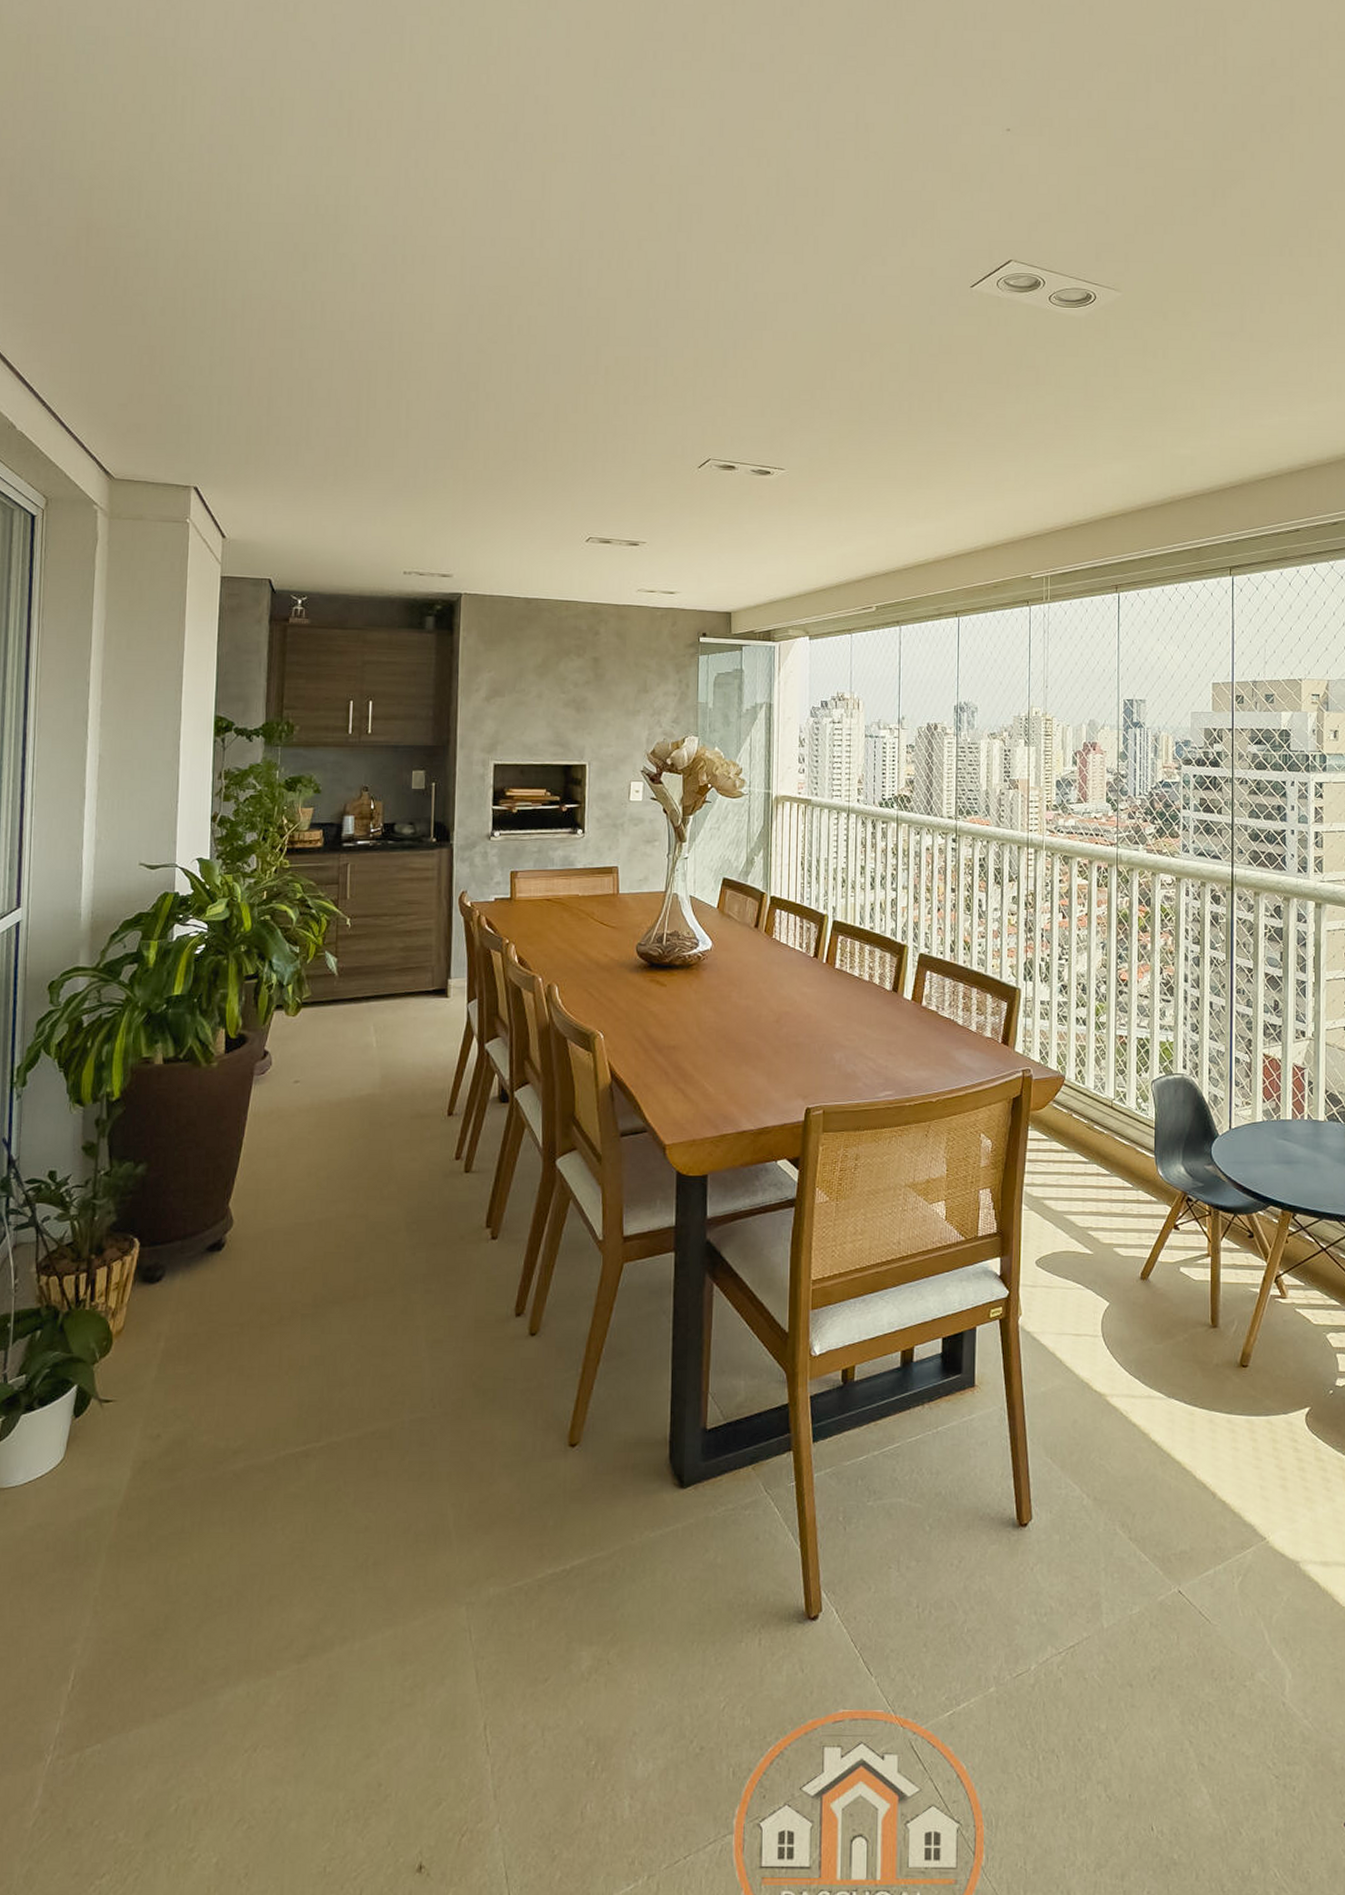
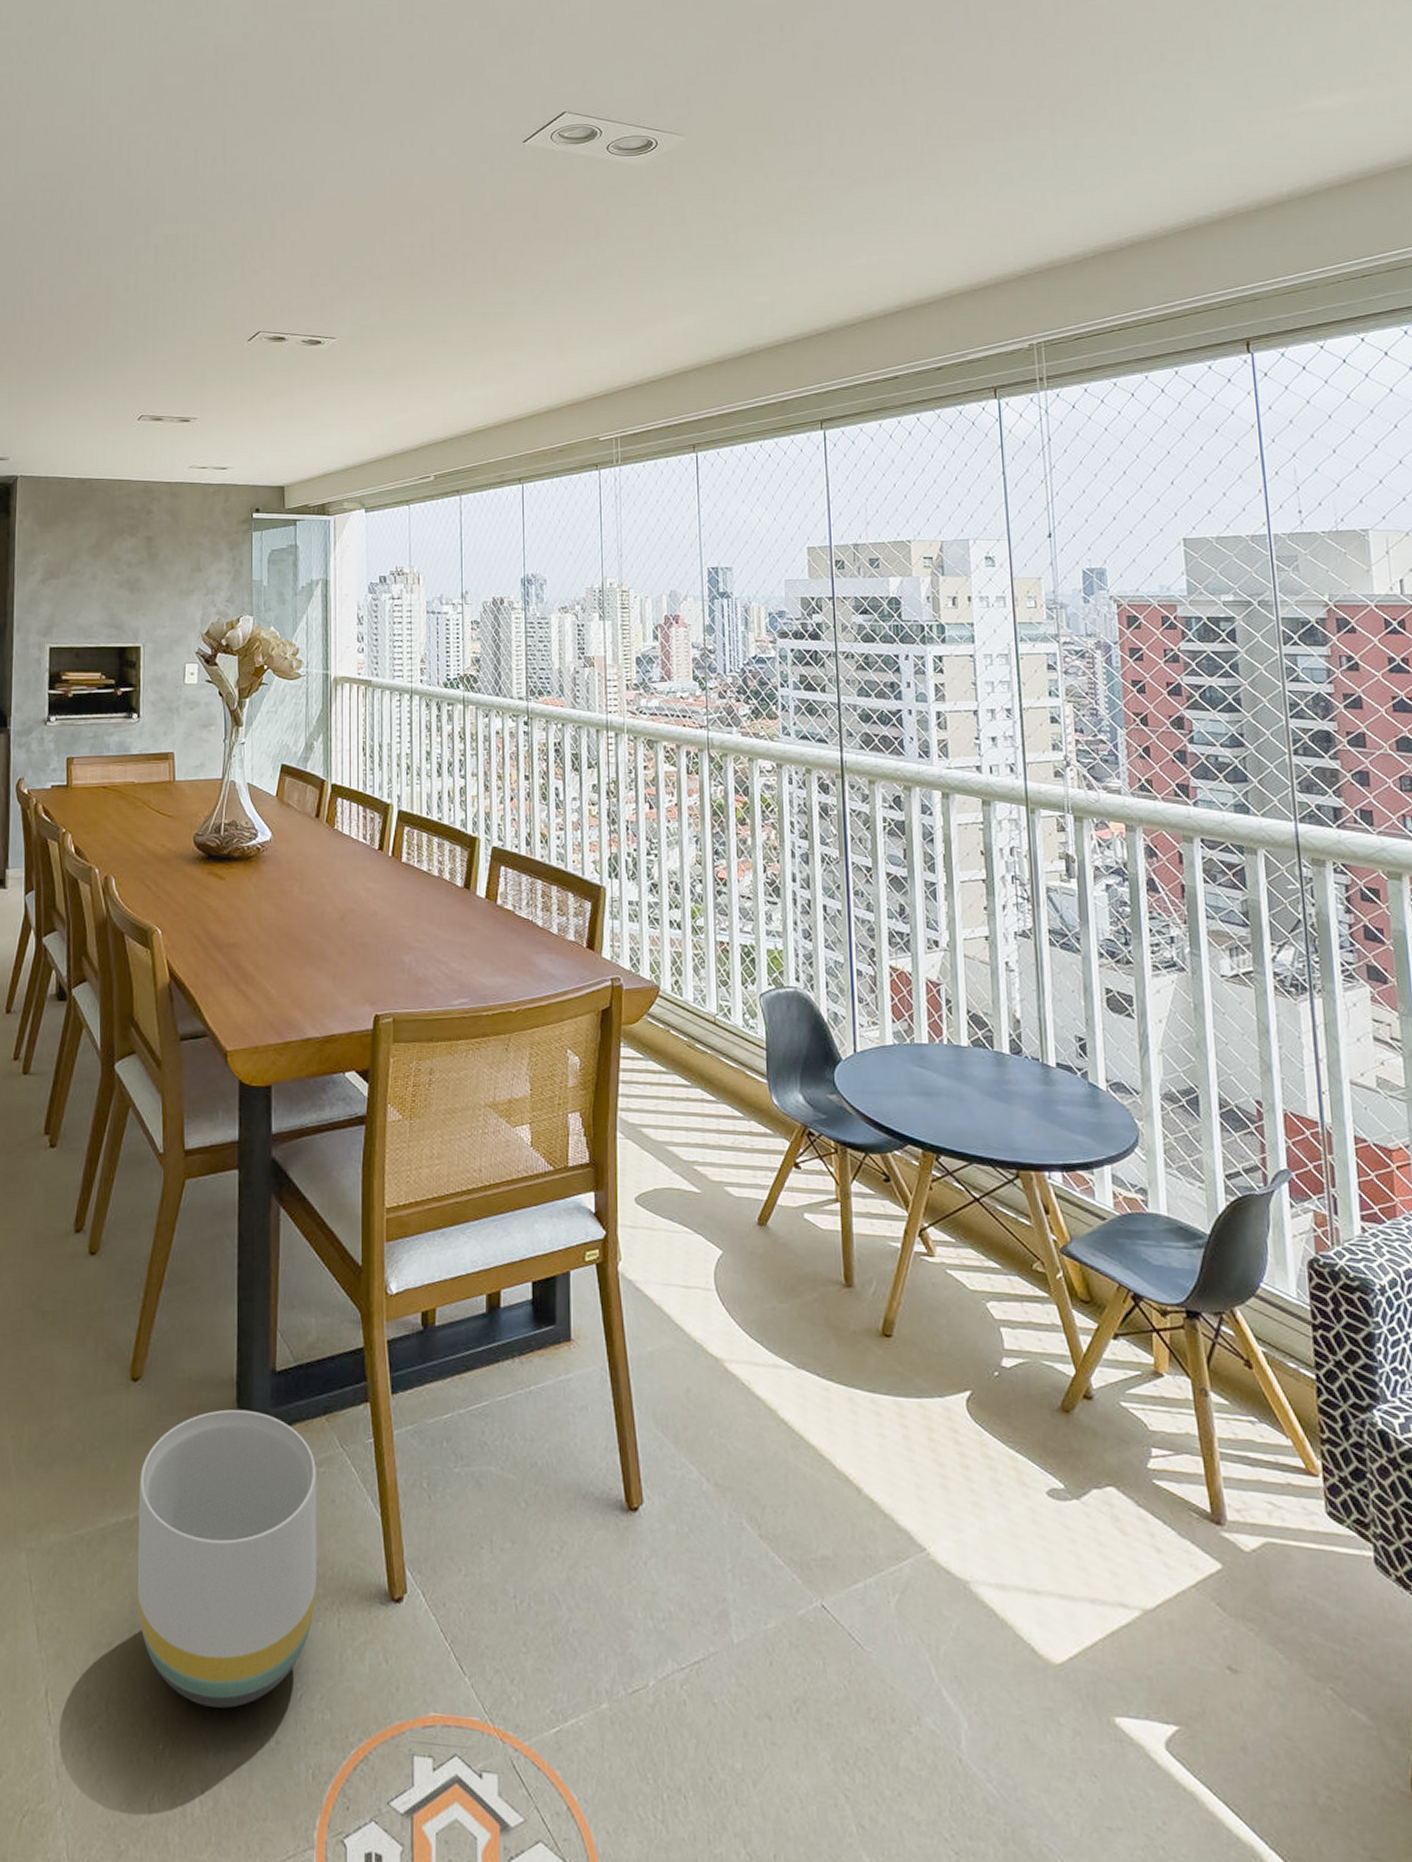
planter: none [572,1465,743,1724] -> present [137,1409,317,1709]

